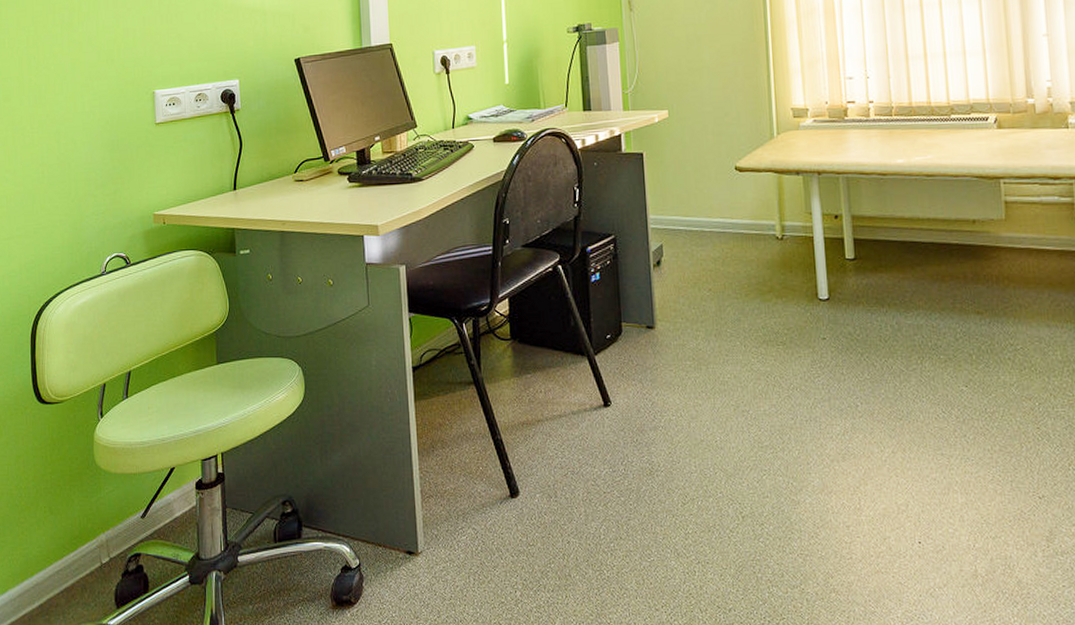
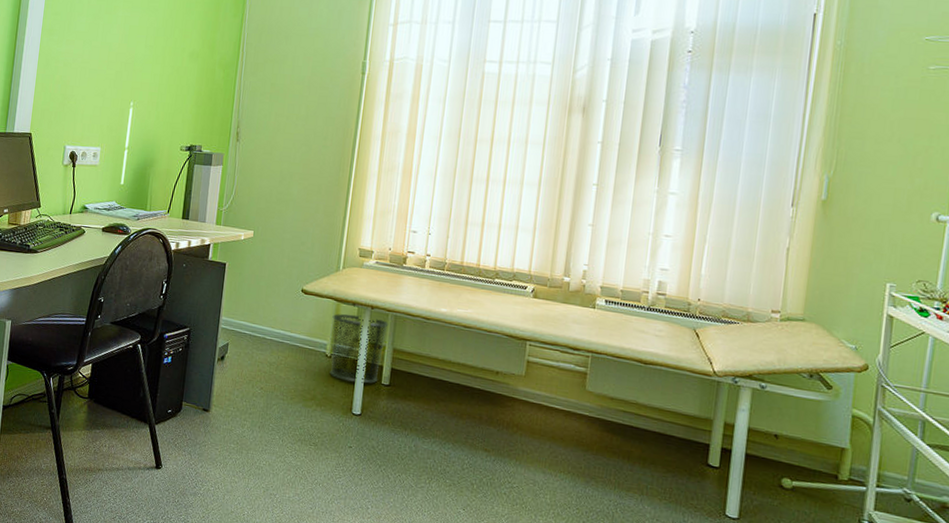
waste bin: none [775,184,841,263] -> present [329,313,389,384]

